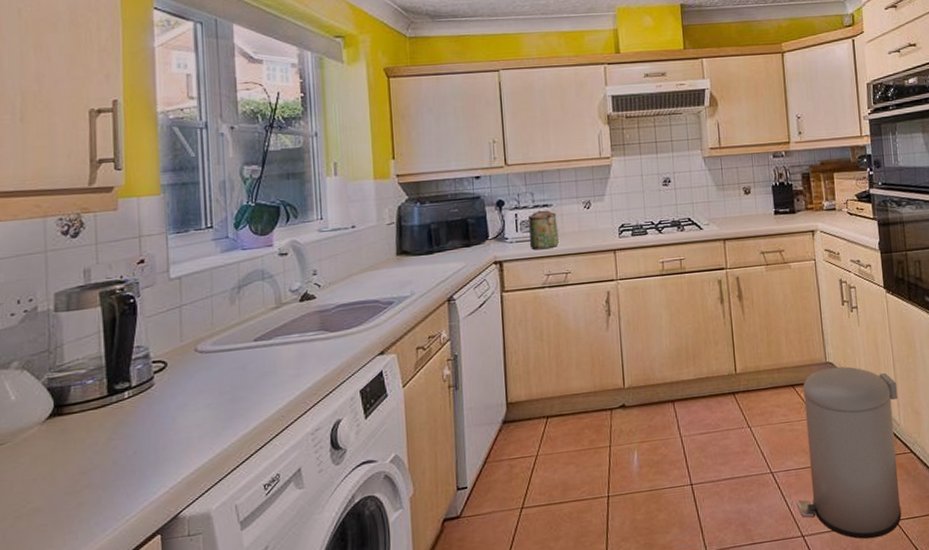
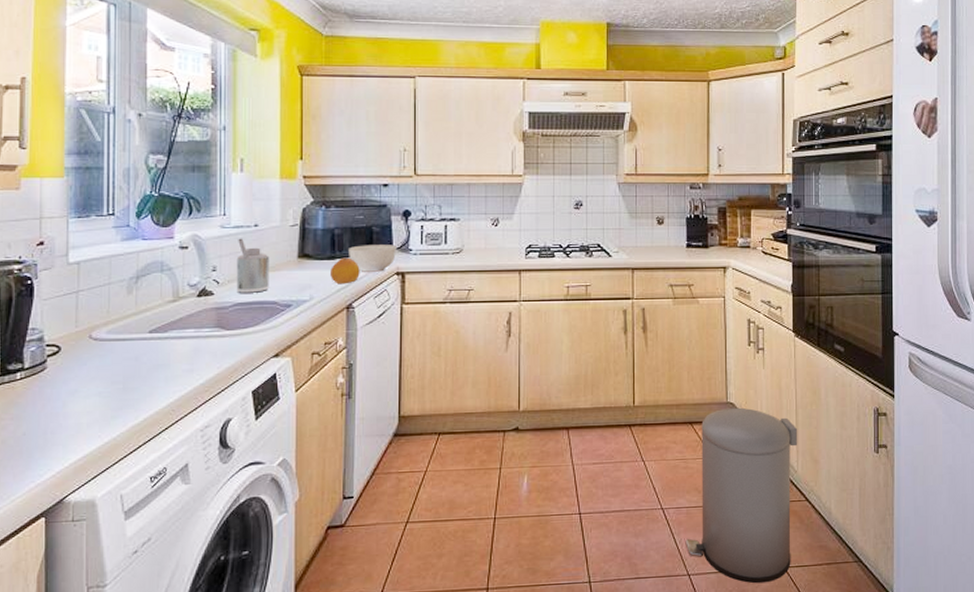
soap dispenser: none [336,240,370,295] -> present [236,238,270,294]
fruit: none [429,251,459,278] -> present [330,257,360,285]
bowl: none [445,235,494,265] -> present [347,245,398,273]
canister: present [529,210,559,250] -> none [433,224,463,264]

